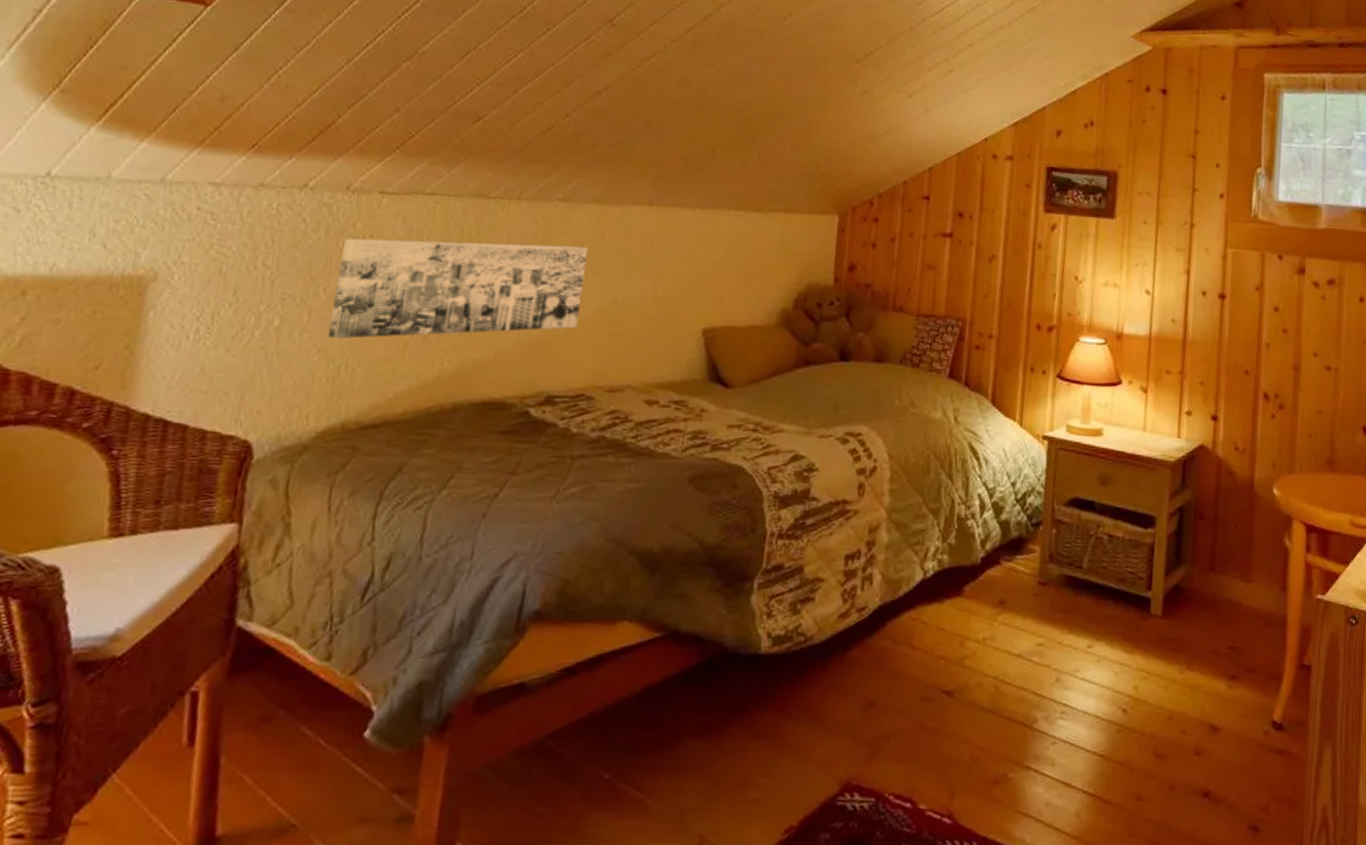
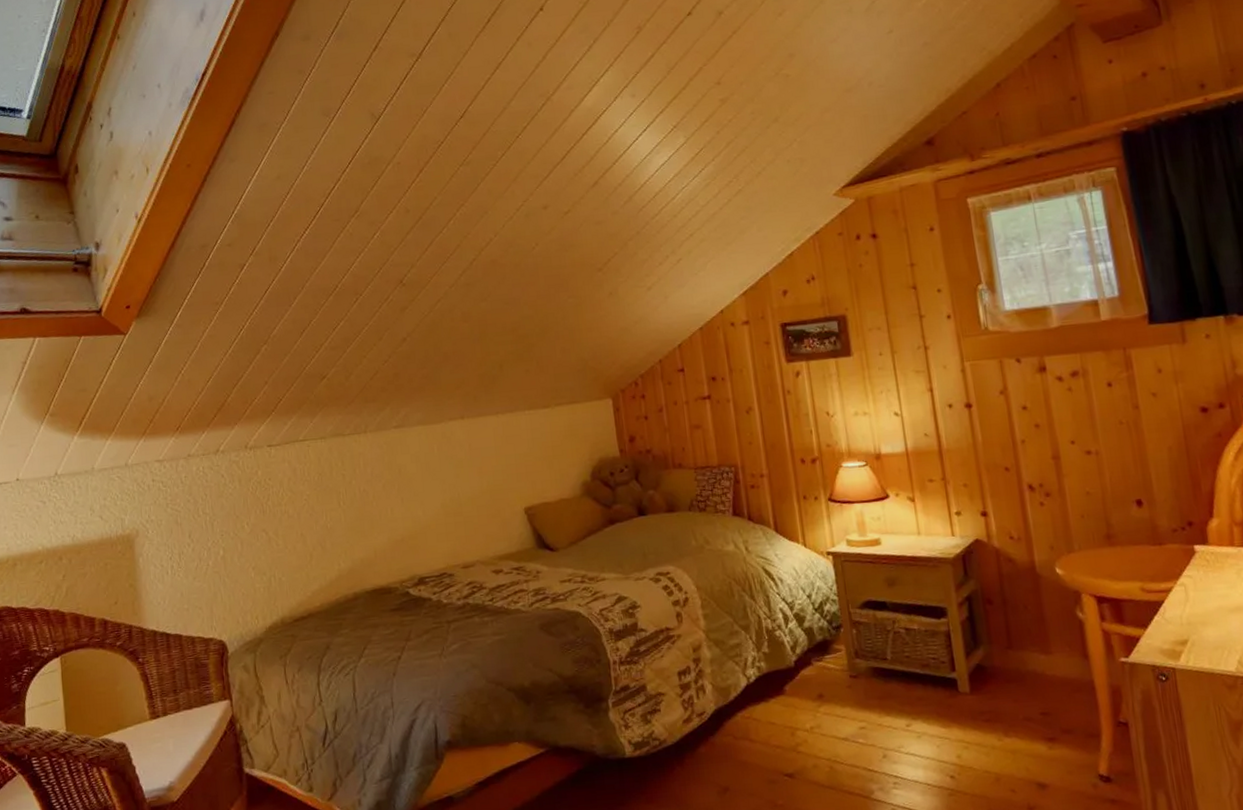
wall art: present [327,237,588,339] -> none [252,459,429,559]

